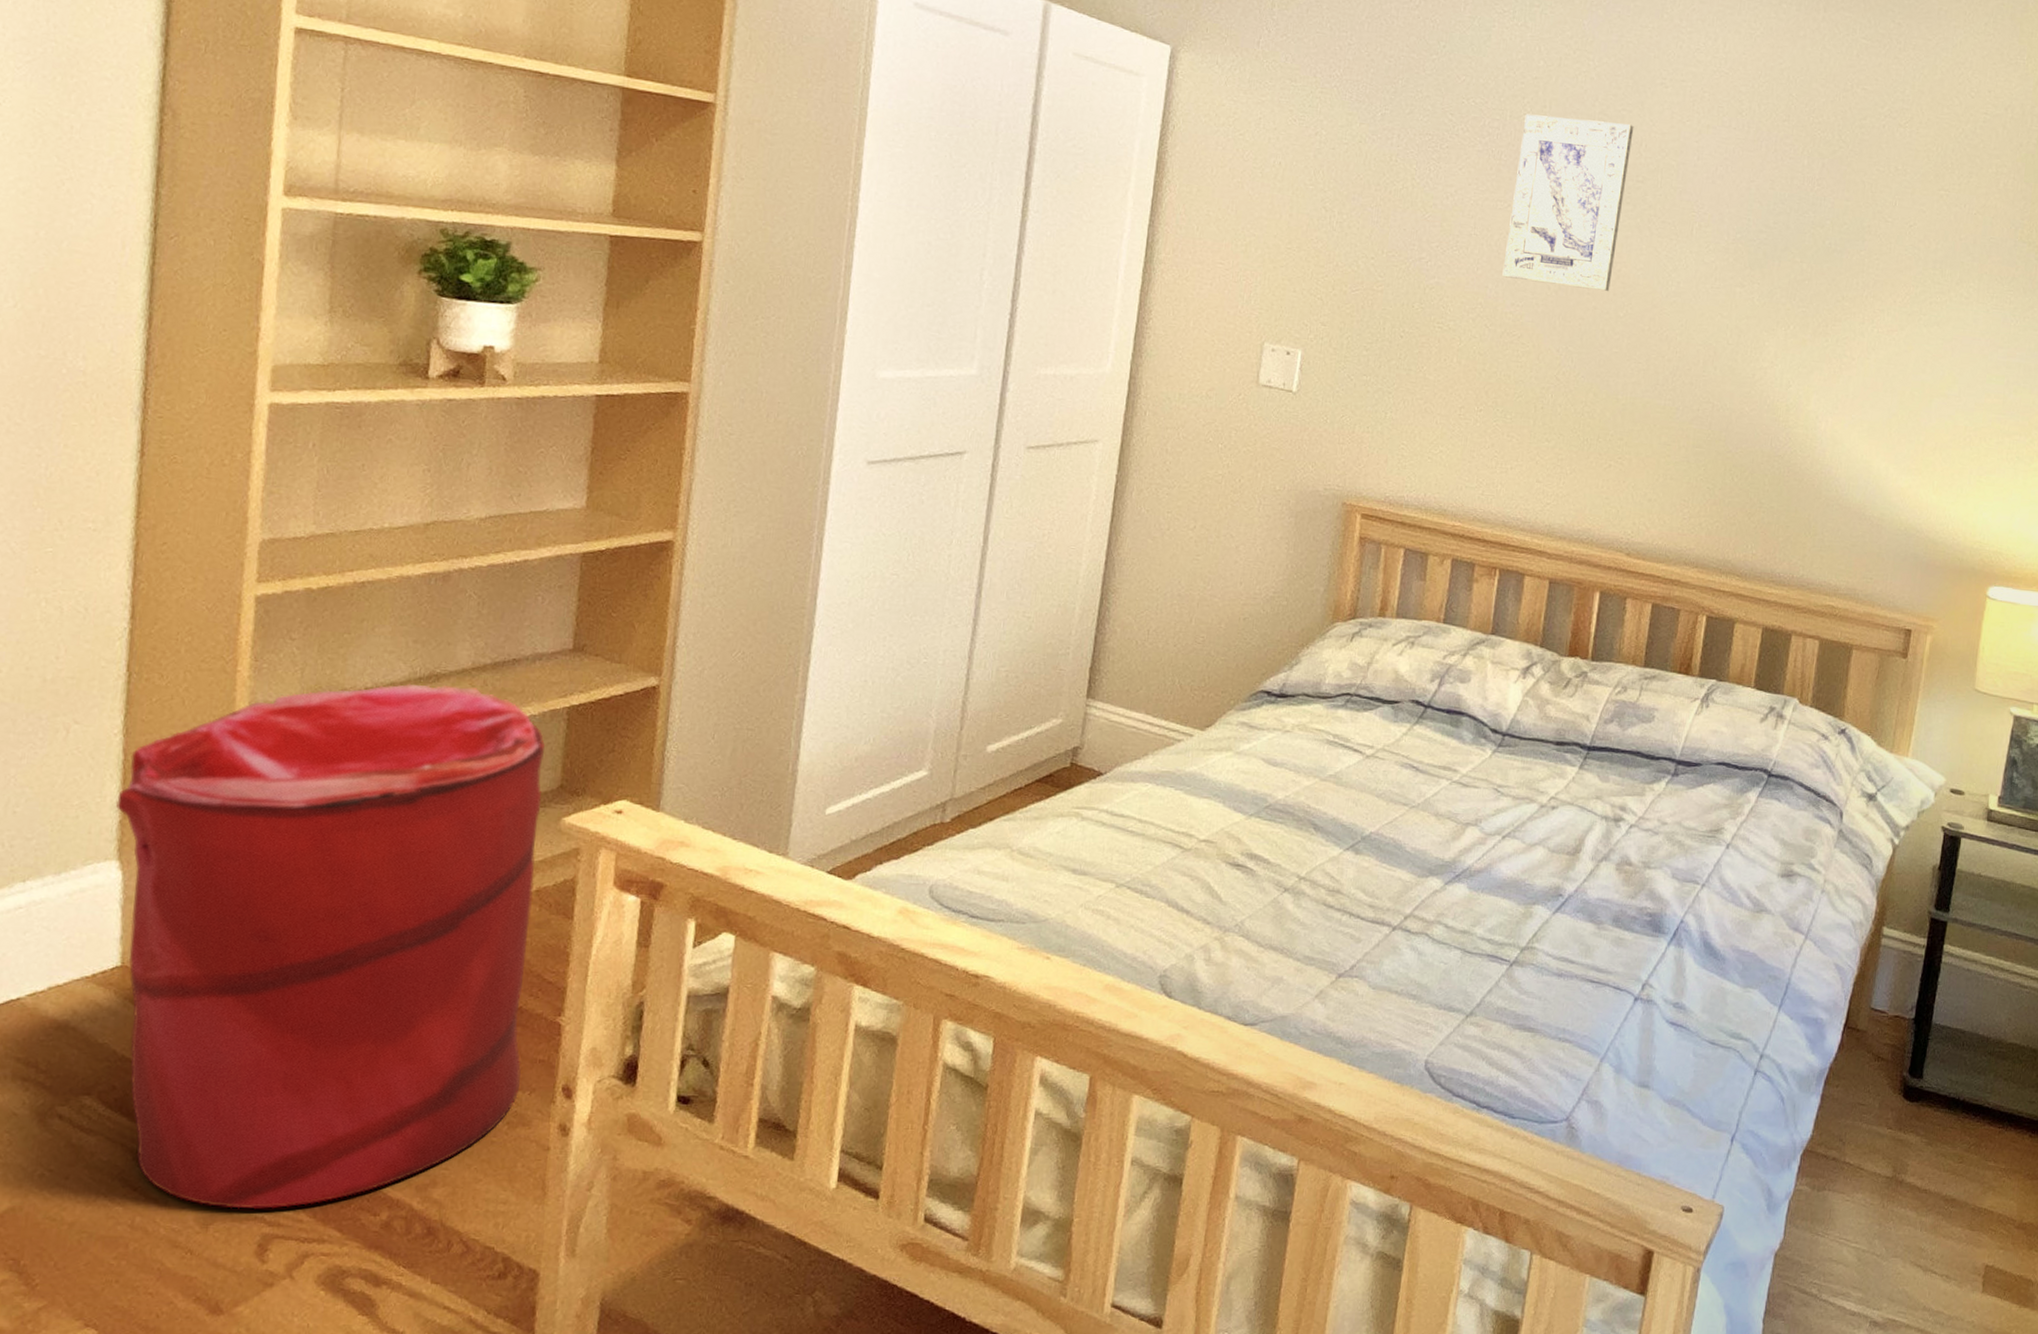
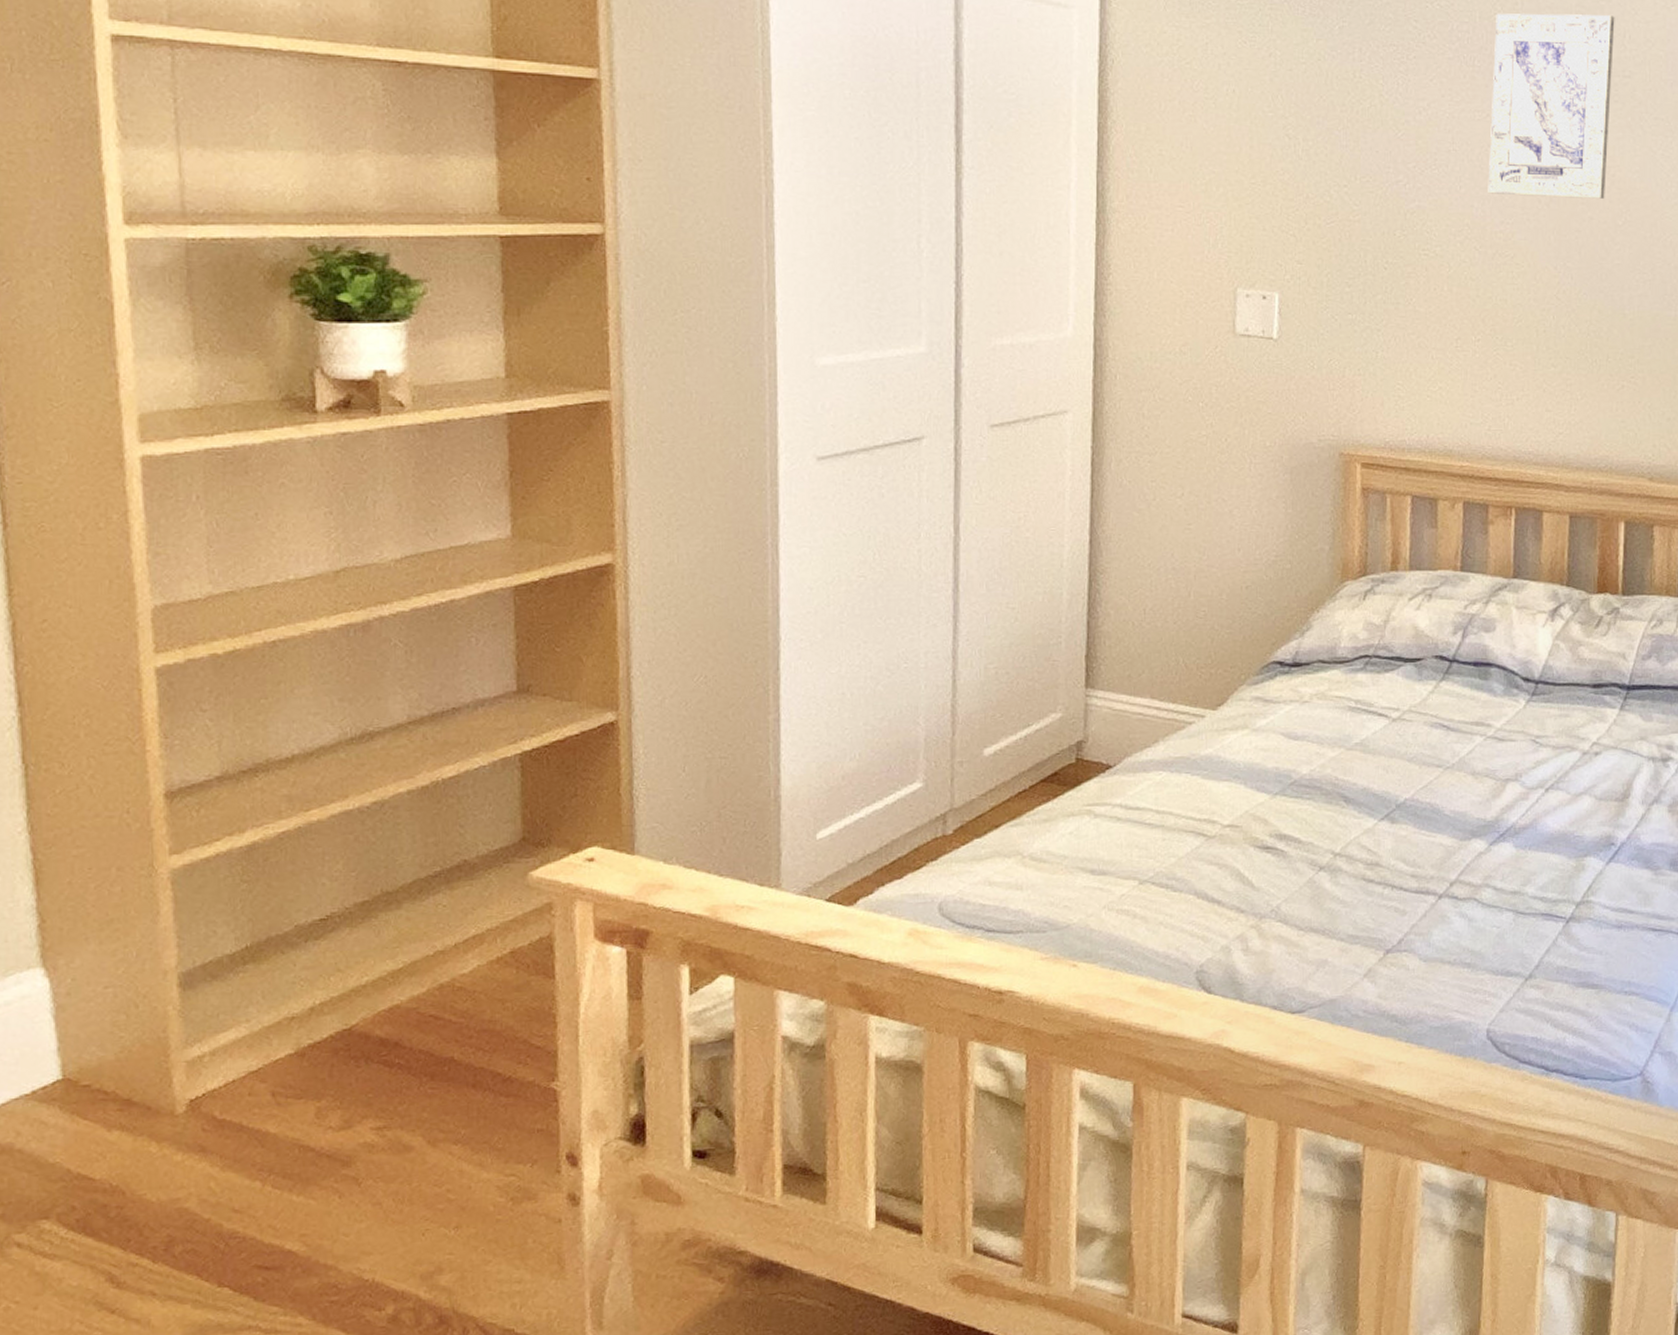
laundry hamper: present [116,683,545,1209] -> none [32,743,520,1321]

